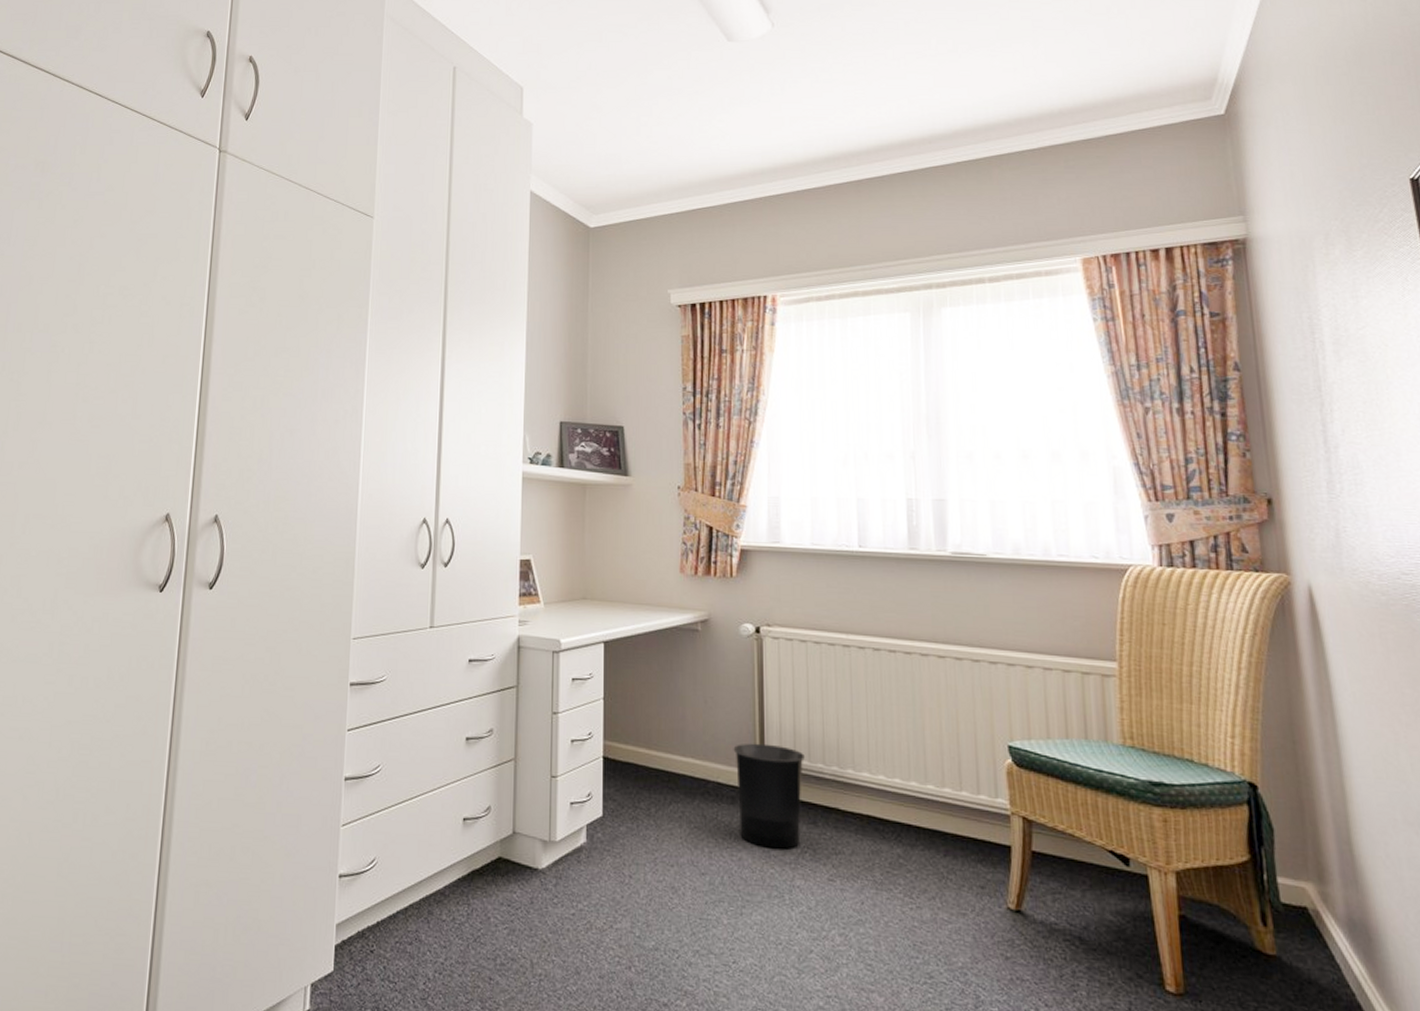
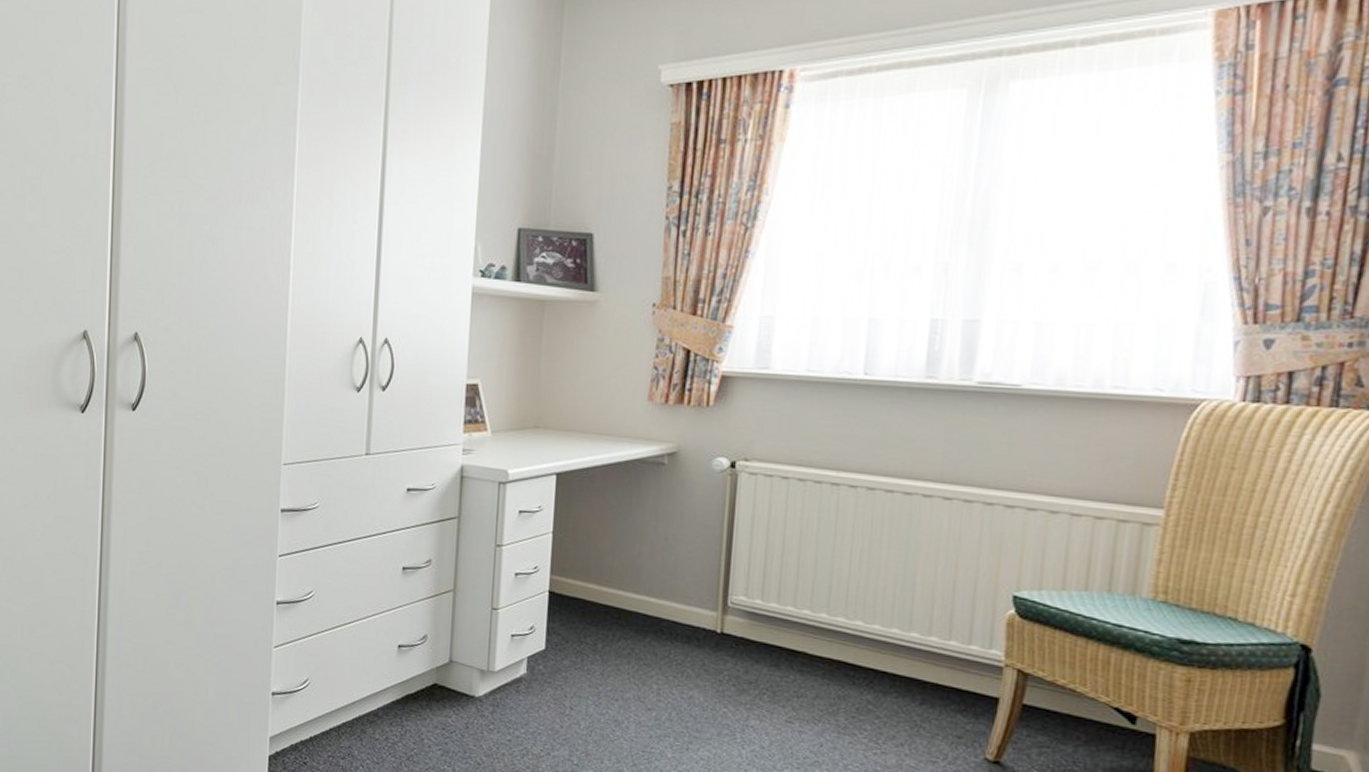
waste bin: present [733,743,805,849] -> none [693,582,773,690]

